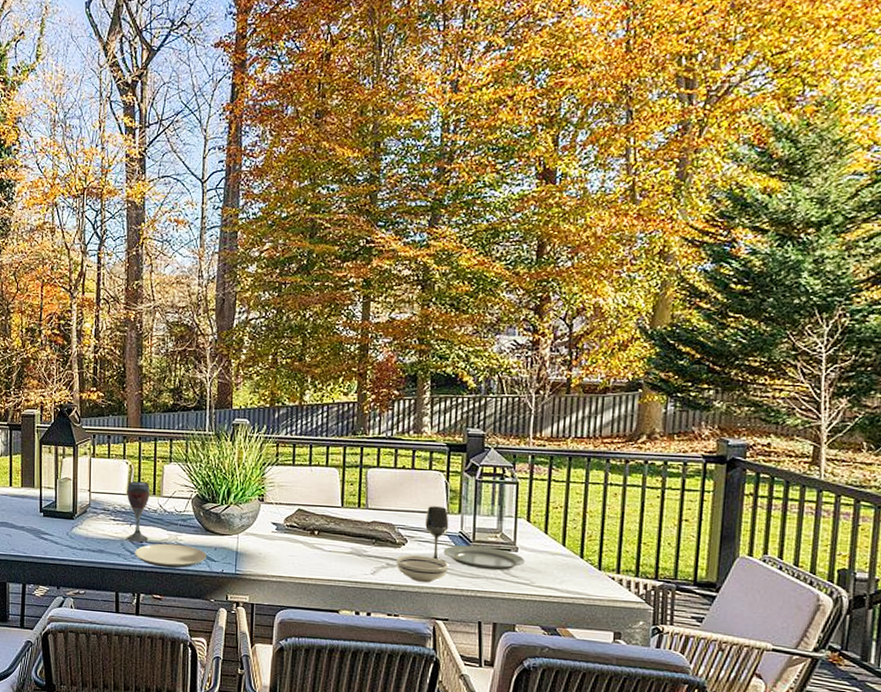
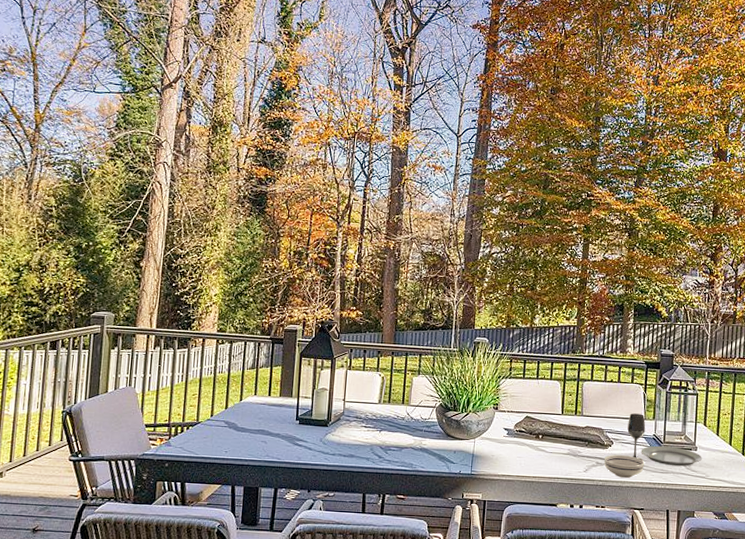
cup: present [126,481,151,543] -> none [375,391,400,447]
plate: present [135,543,206,569] -> none [383,448,446,471]

